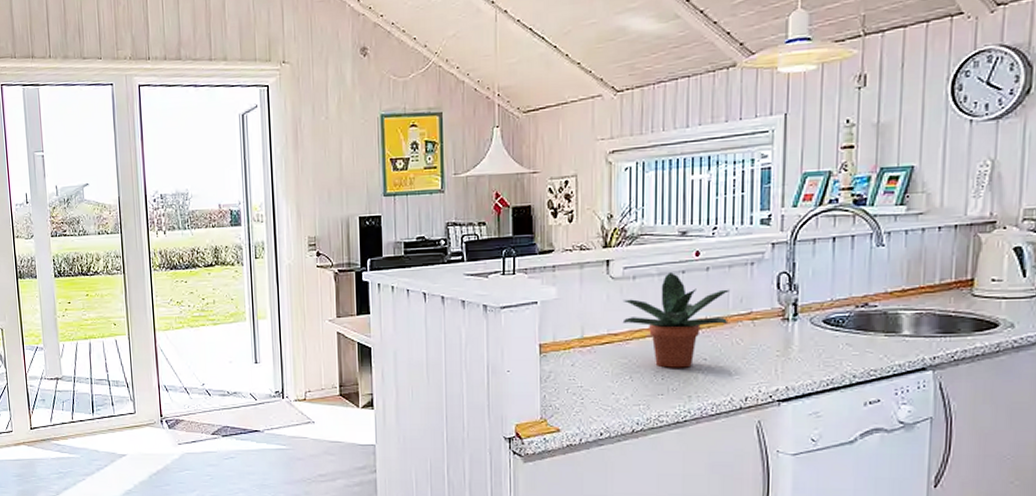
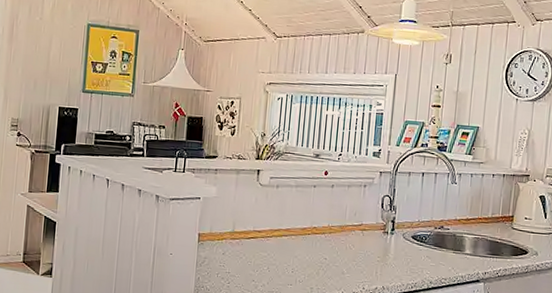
potted plant: present [622,272,729,368] -> none [265,186,347,264]

